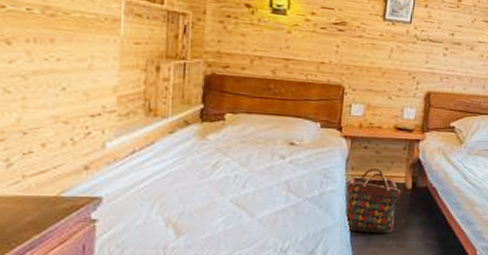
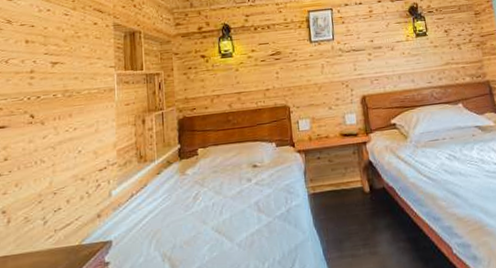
backpack: present [344,168,401,234] -> none [310,177,363,245]

